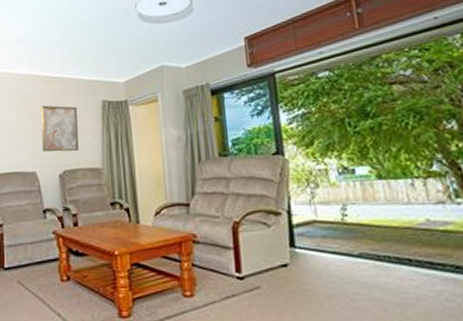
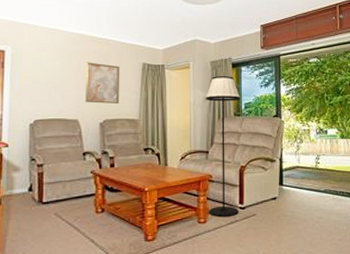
floor lamp: none [179,106,236,290] -> present [205,76,241,218]

